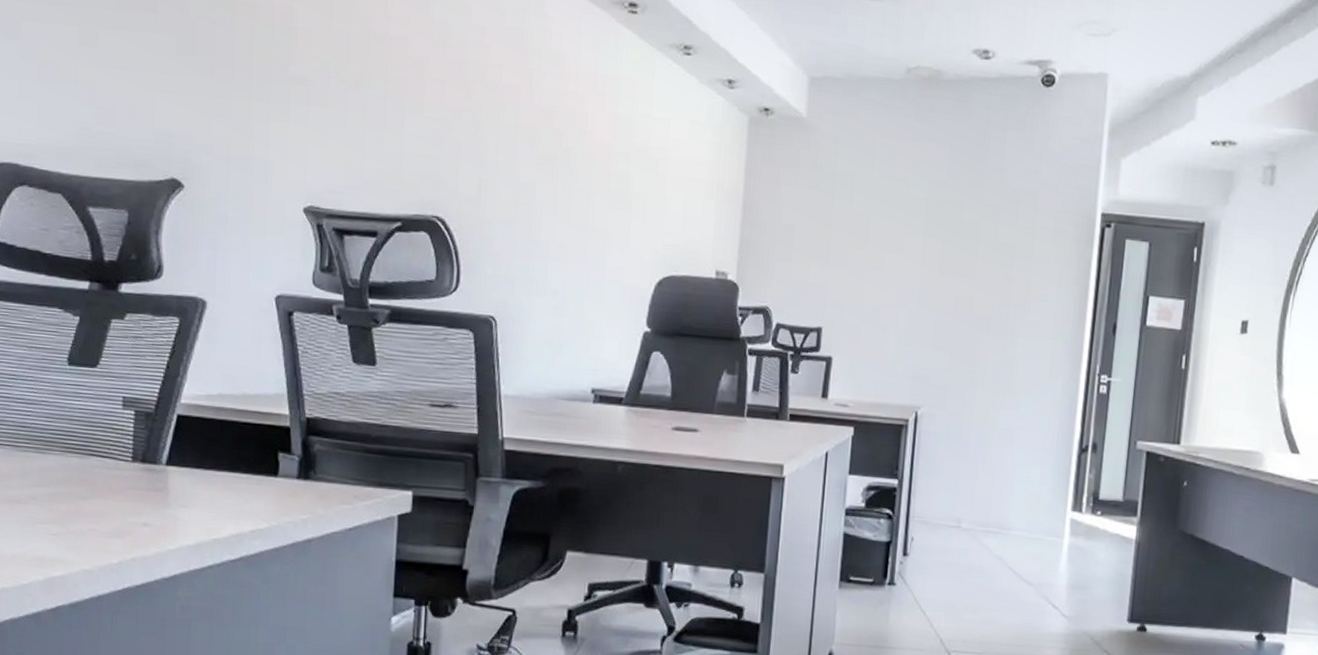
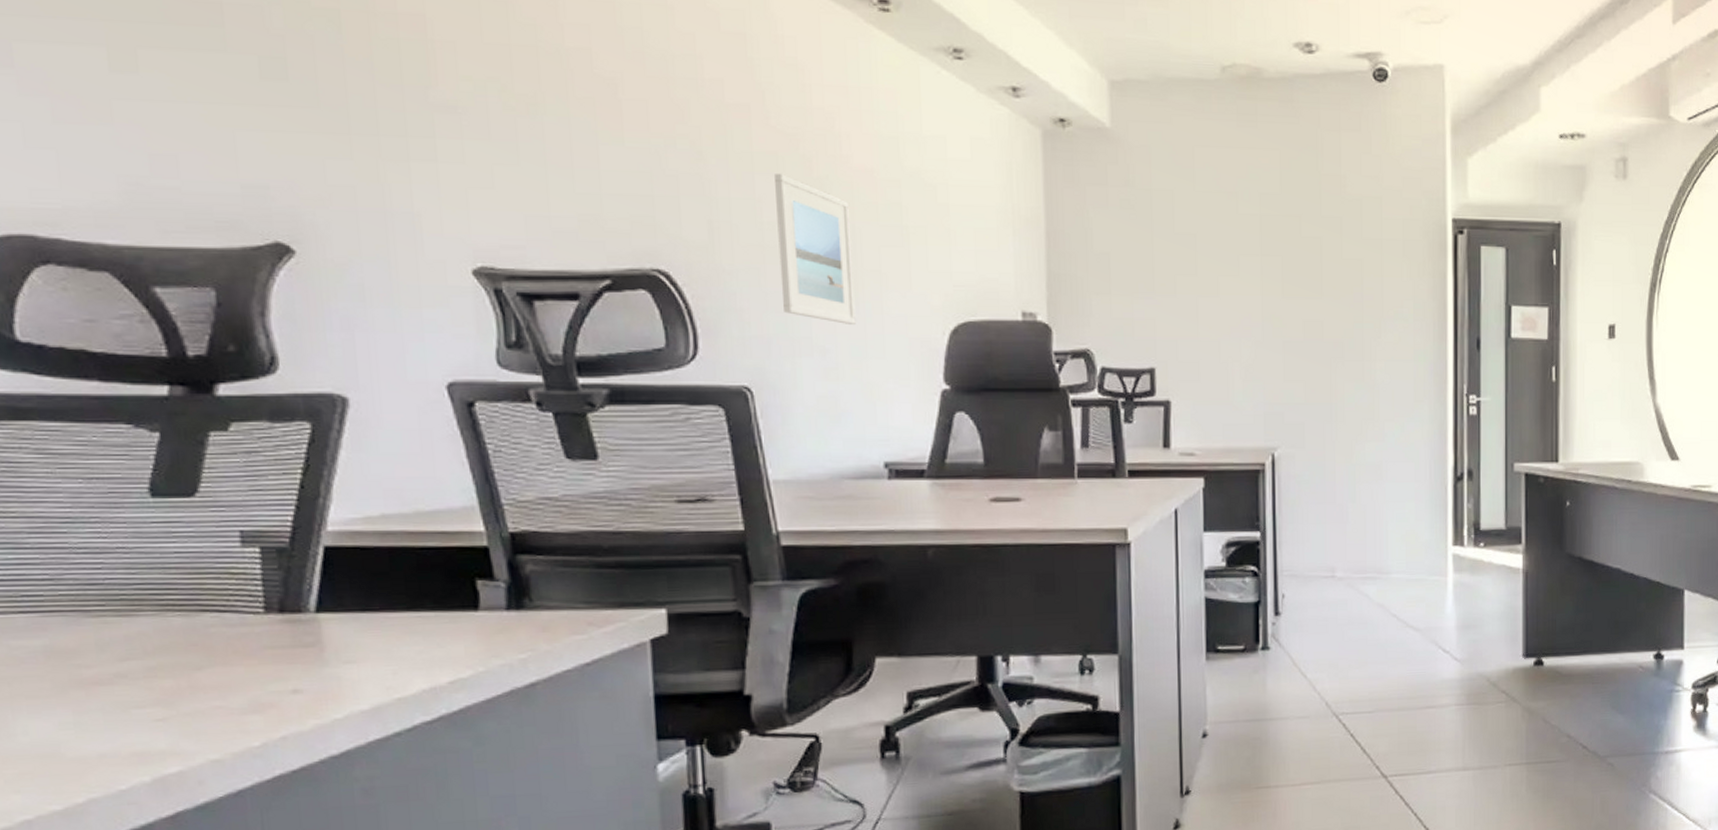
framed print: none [528,144,587,272] -> present [775,174,856,324]

